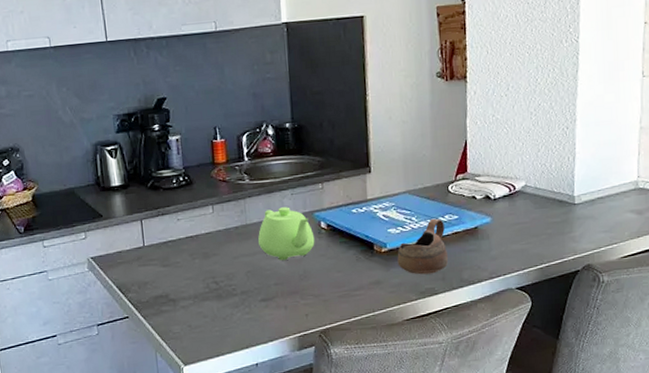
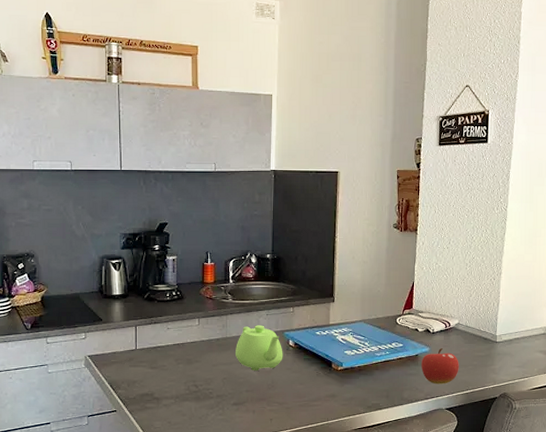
cup: present [397,218,448,275] -> none [351,345,392,392]
fruit: none [482,217,530,260] -> present [421,348,459,385]

